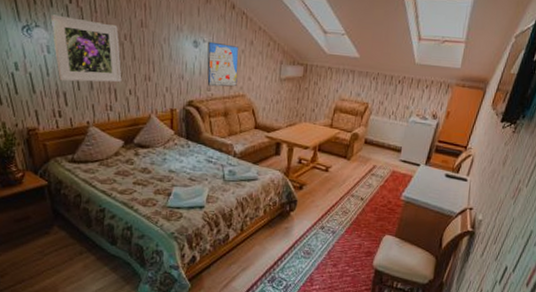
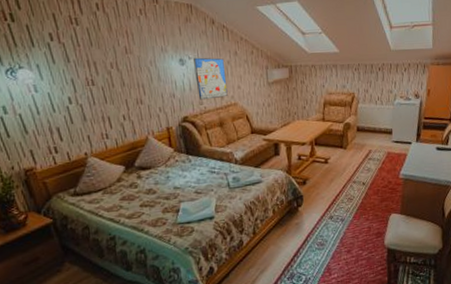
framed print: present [50,14,122,83] -> none [33,54,114,118]

